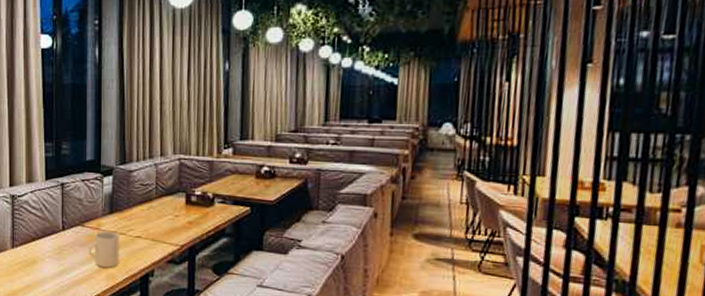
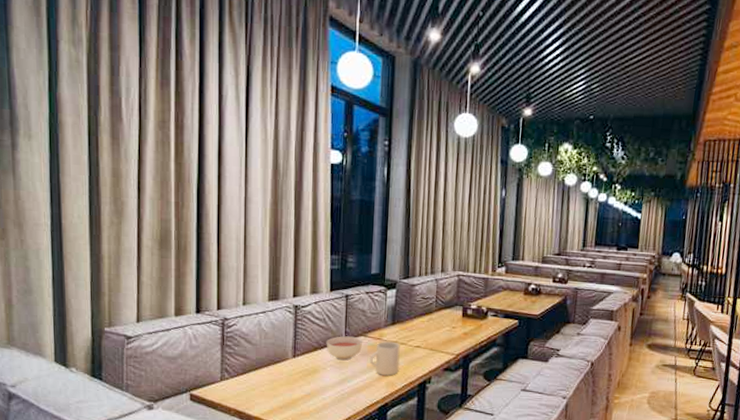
bowl: none [43,226,80,252] -> present [326,336,362,361]

